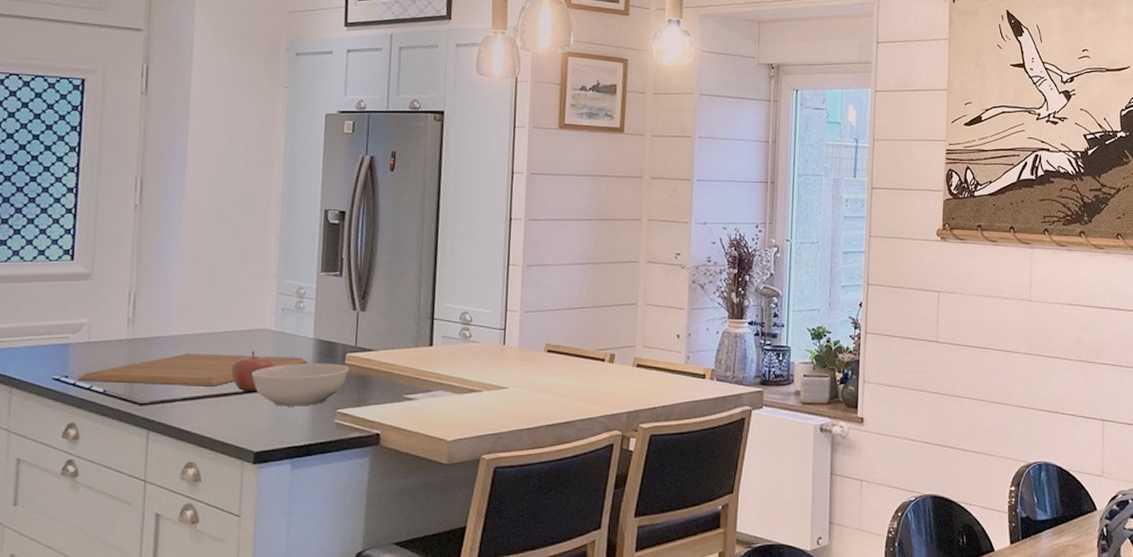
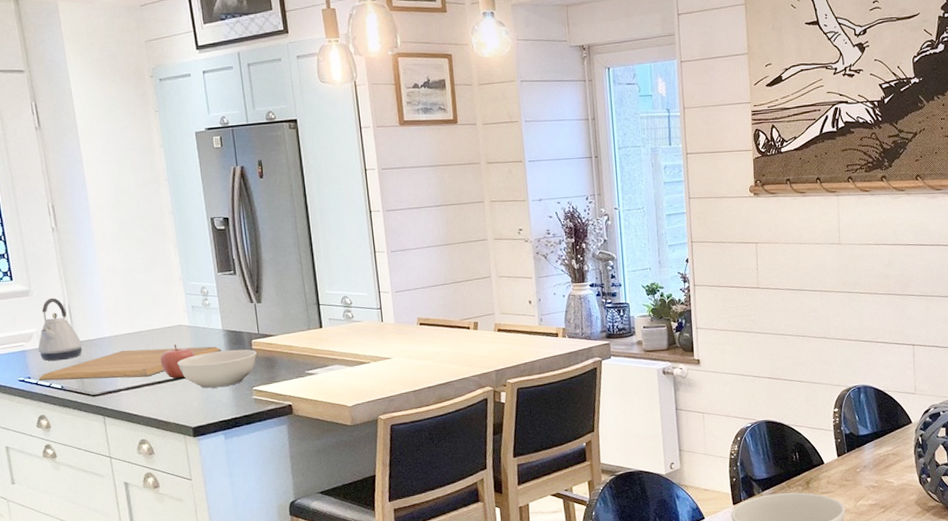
kettle: none [85,284,142,359] -> present [38,297,83,362]

